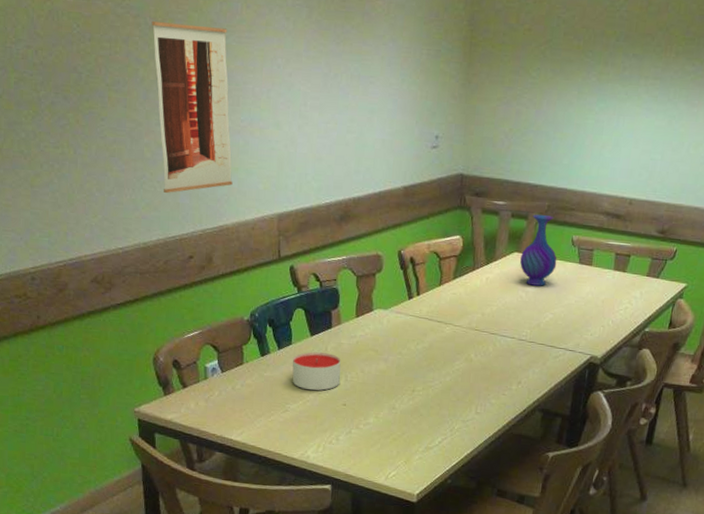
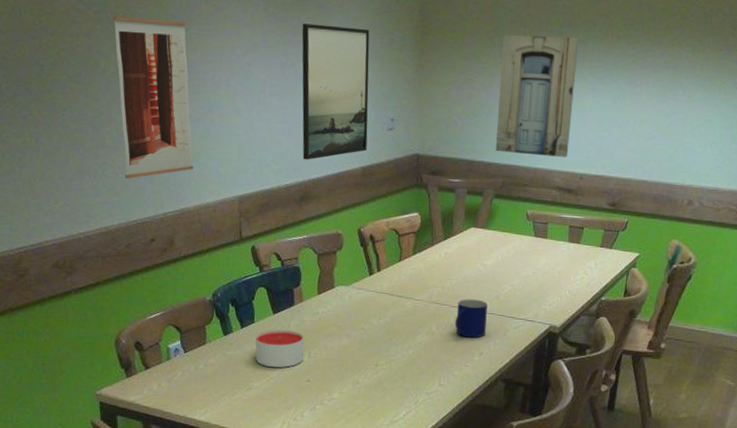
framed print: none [343,32,416,178] -> present [302,23,370,160]
mug: none [493,326,528,367] -> present [454,299,488,338]
vase: present [520,214,557,286] -> none [477,191,513,259]
wall art: none [542,48,636,182] -> present [495,35,580,158]

